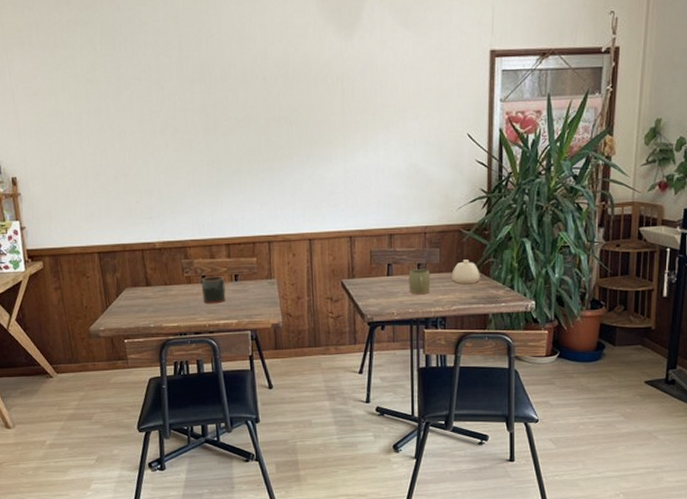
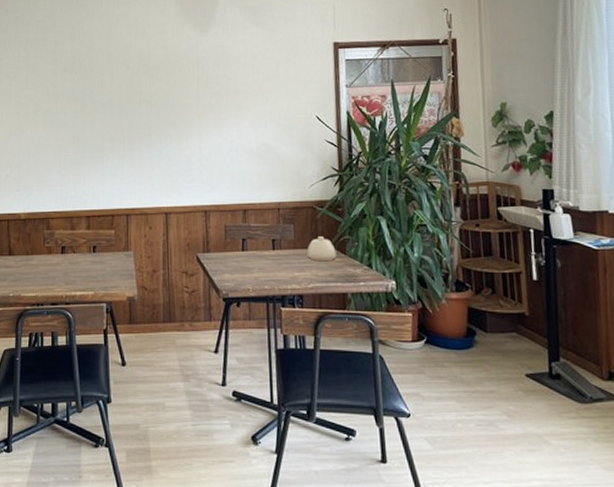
mug: present [201,276,226,304] -> none [60,247,84,275]
mug: present [408,269,431,295] -> none [263,245,286,271]

